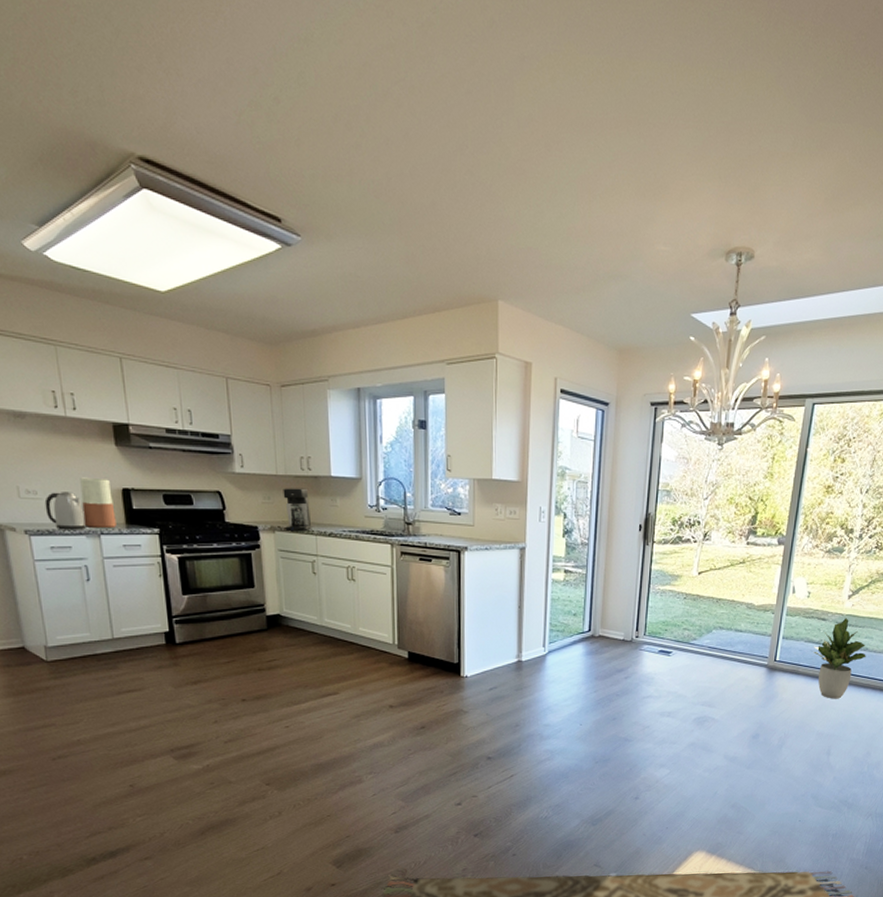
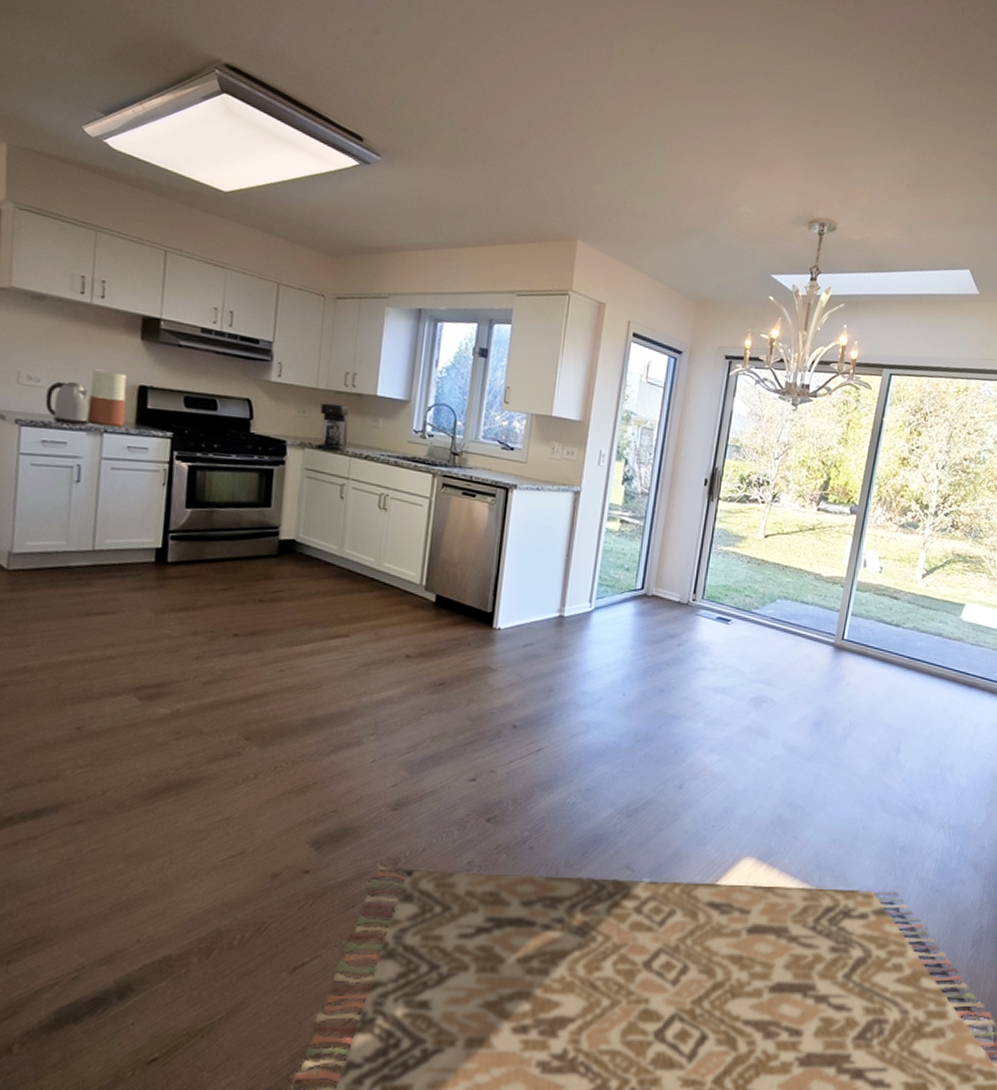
potted plant: present [811,618,866,699] -> none [882,599,940,688]

